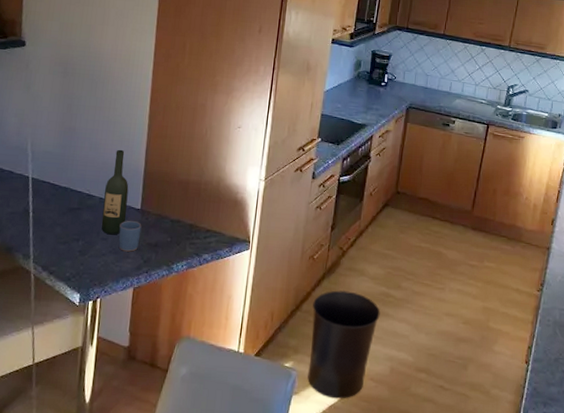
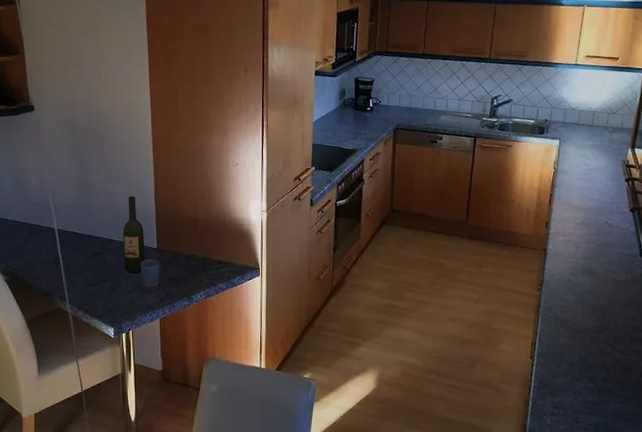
waste bin: present [308,290,380,398] -> none [324,306,388,402]

